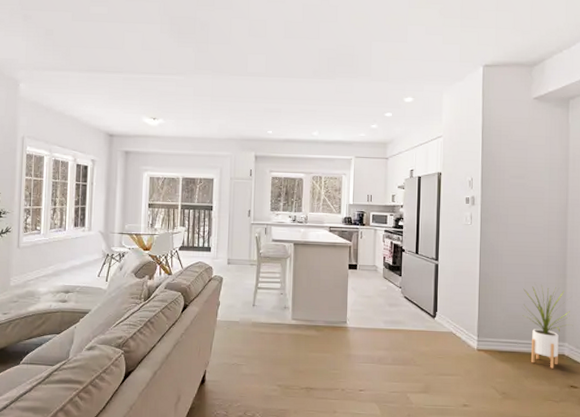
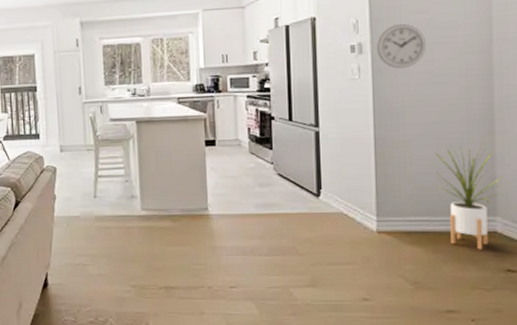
wall clock: none [484,184,521,220] -> present [376,23,426,69]

